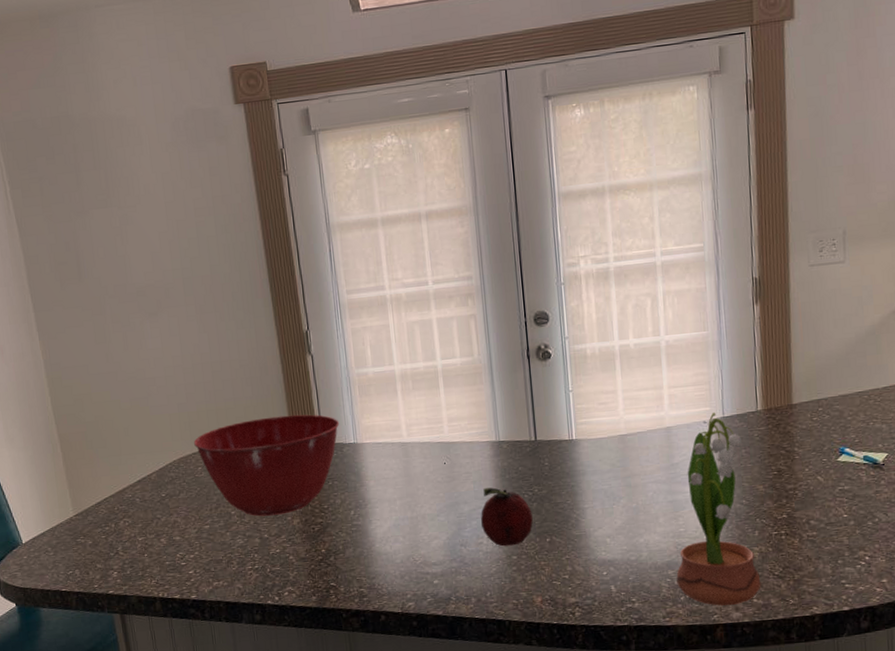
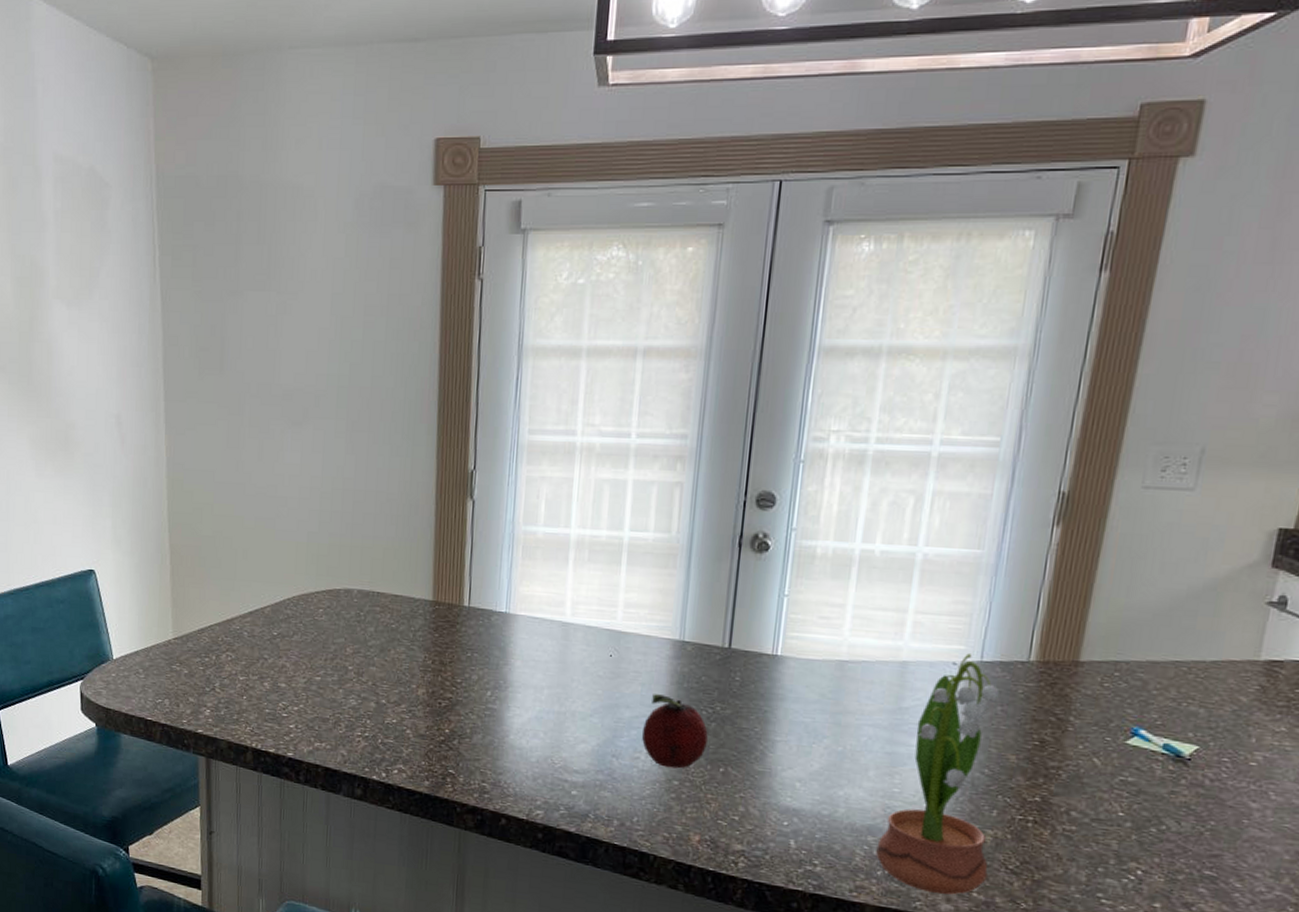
mixing bowl: present [193,414,340,517] -> none [318,564,493,681]

